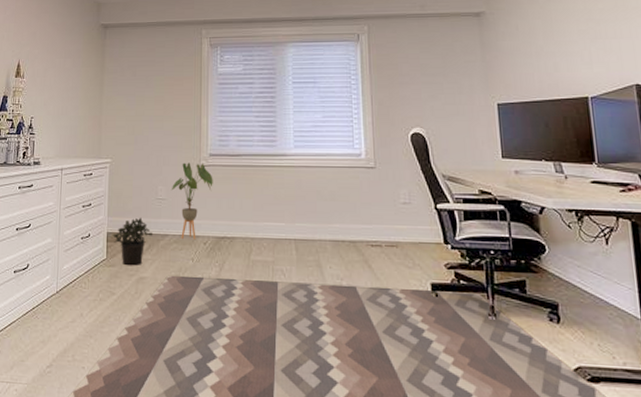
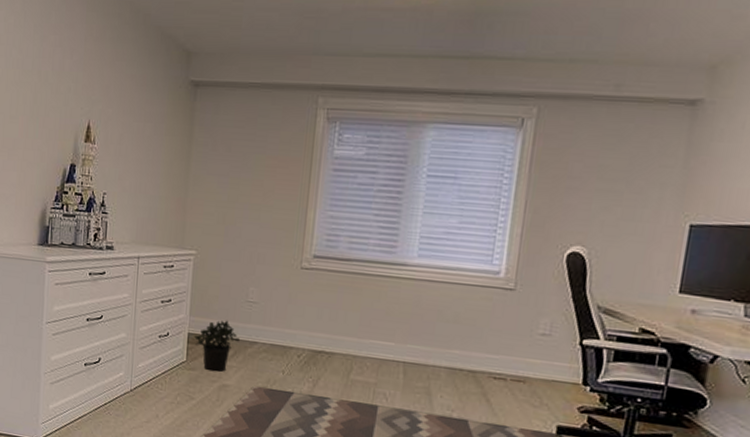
house plant: present [171,162,213,239] -> none [264,262,315,350]

